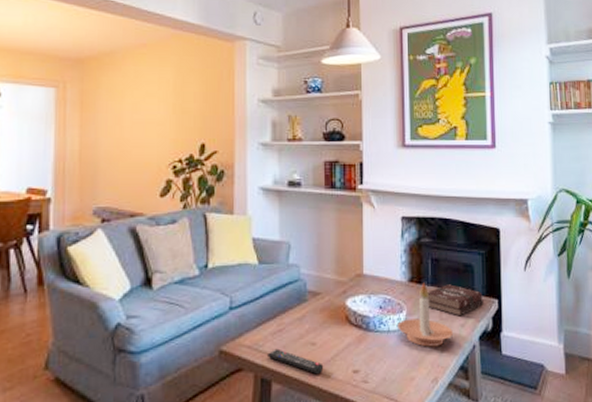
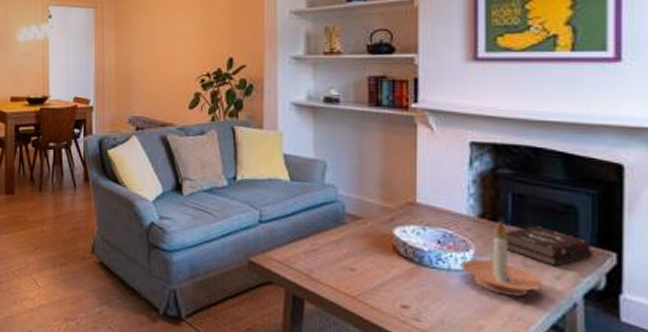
remote control: present [268,348,324,375] -> none [300,268,365,303]

